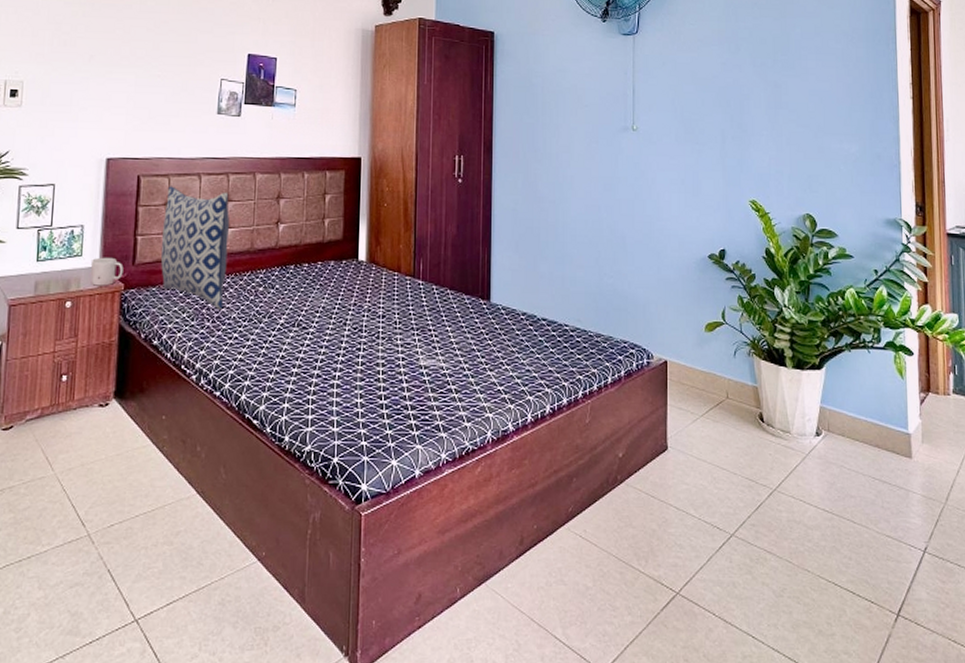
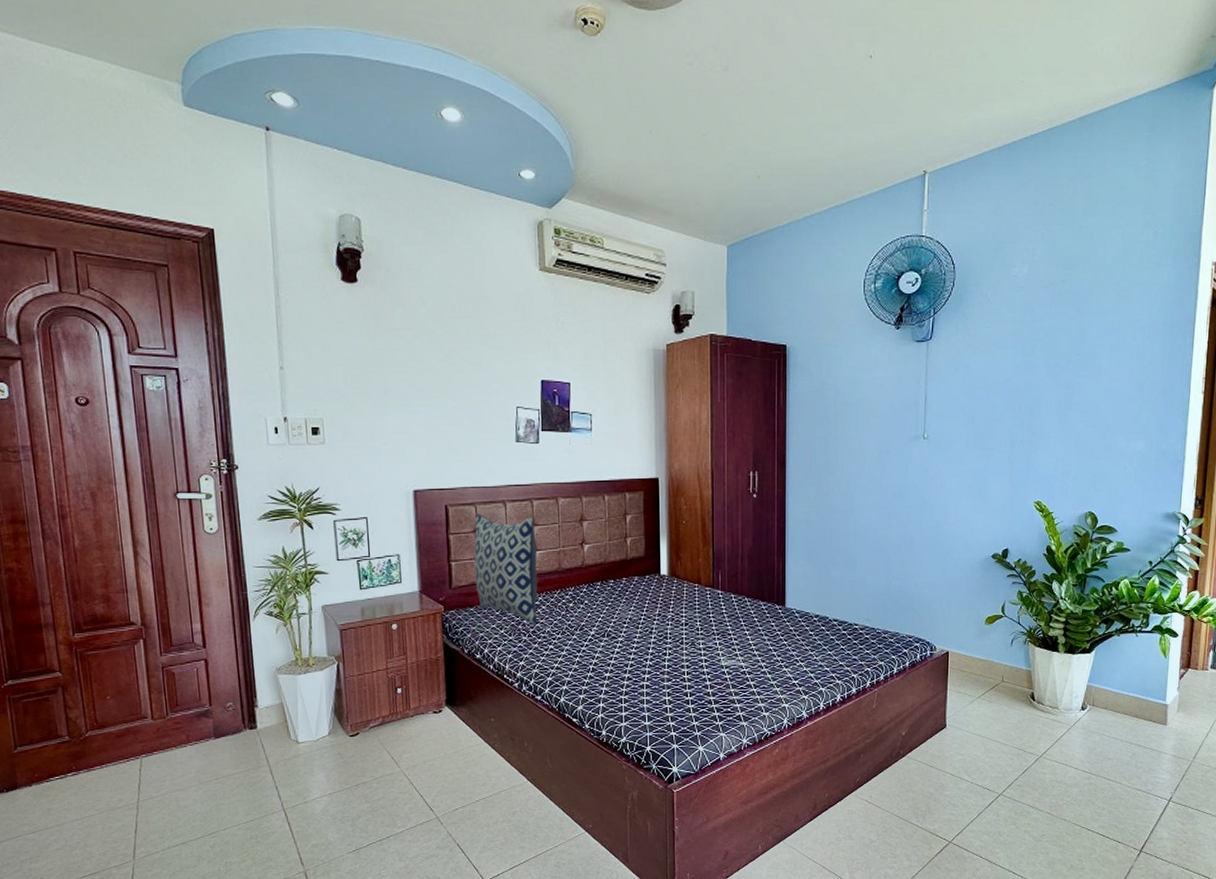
mug: present [91,257,124,286] -> none [411,582,442,609]

